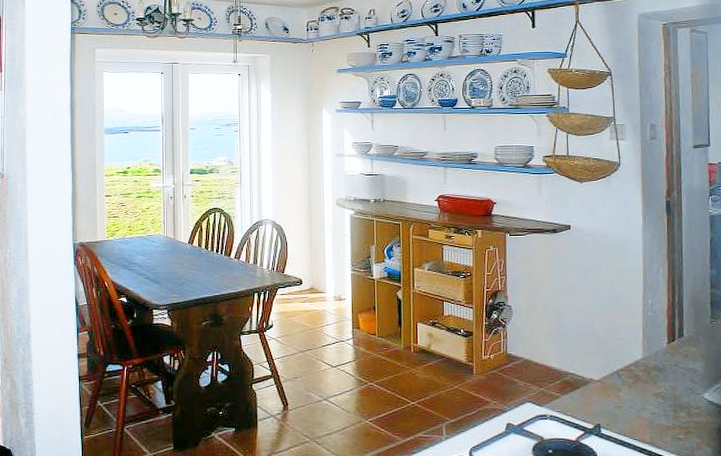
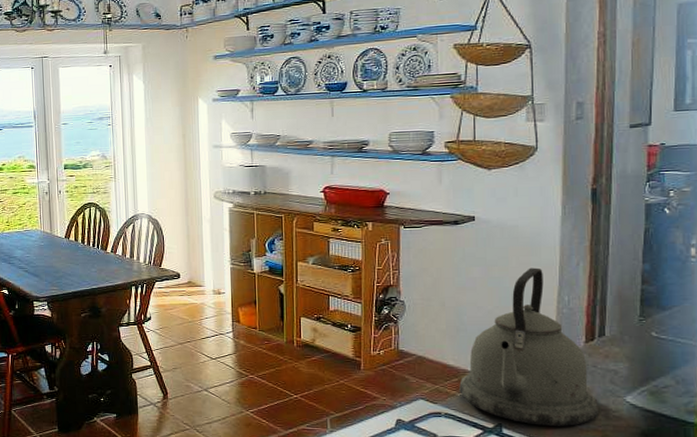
kettle: none [562,273,682,425] -> present [459,267,598,426]

